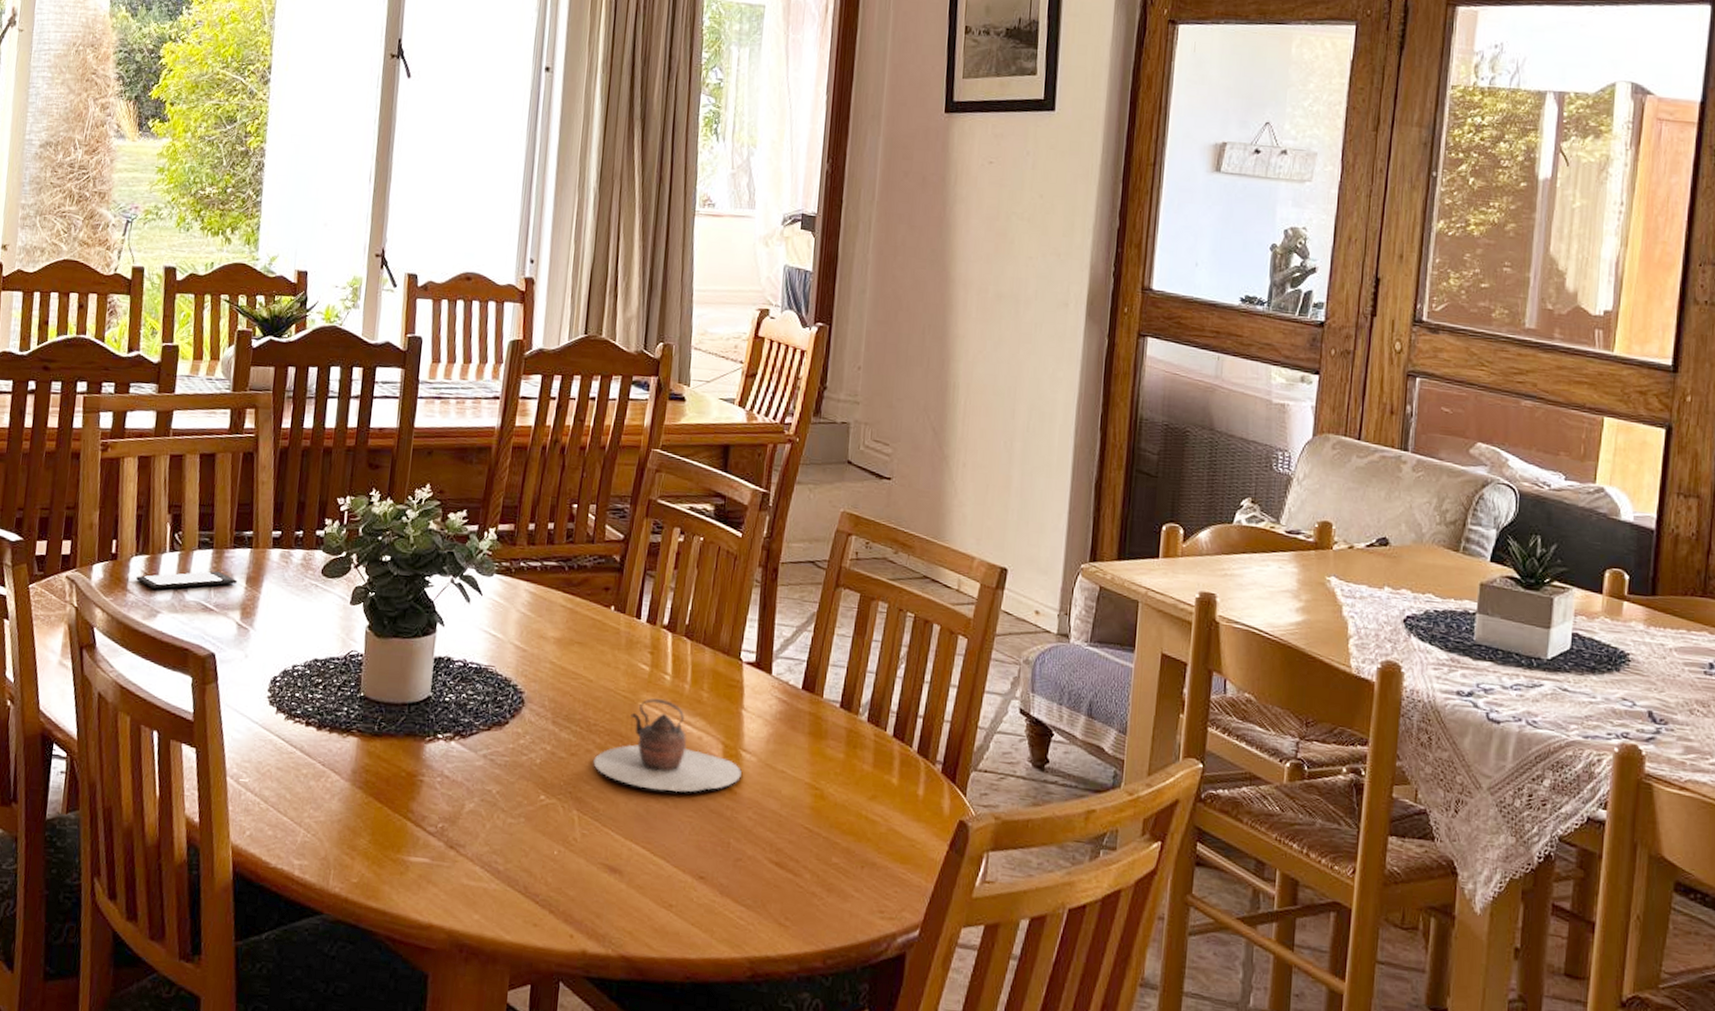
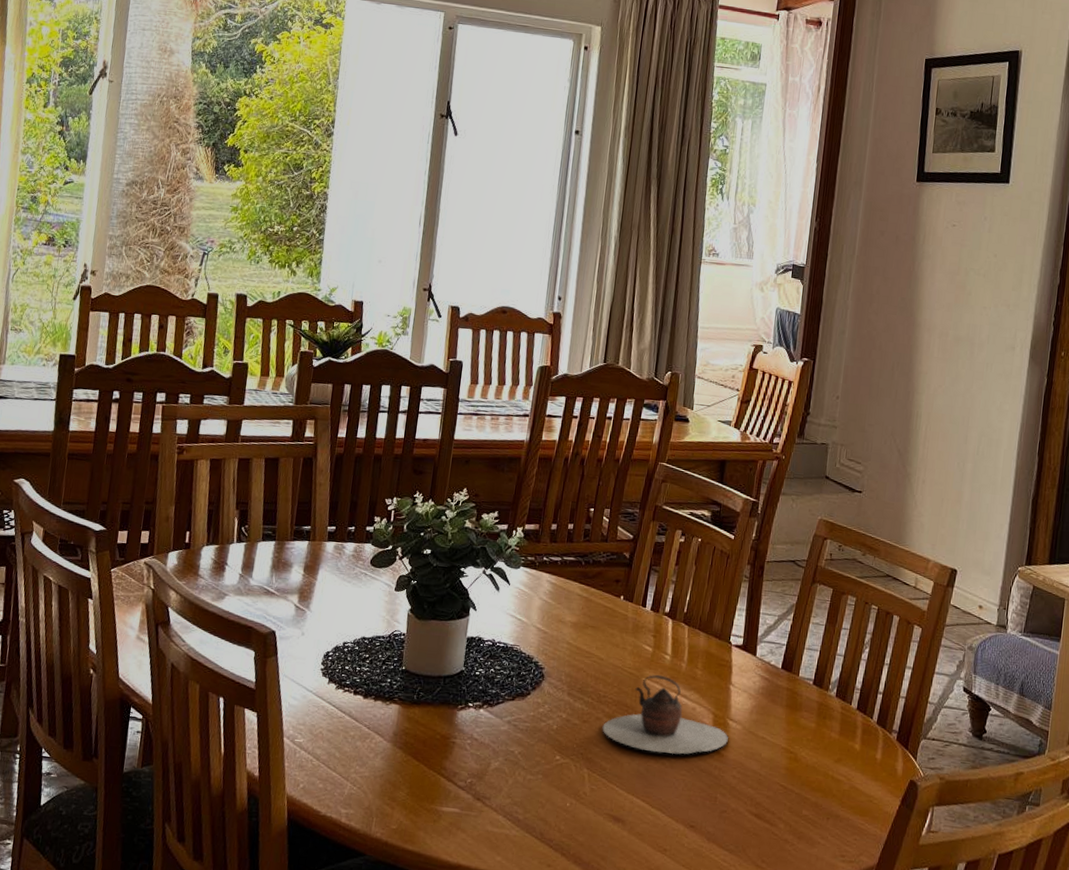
smartphone: present [136,571,237,590] -> none [207,560,296,575]

